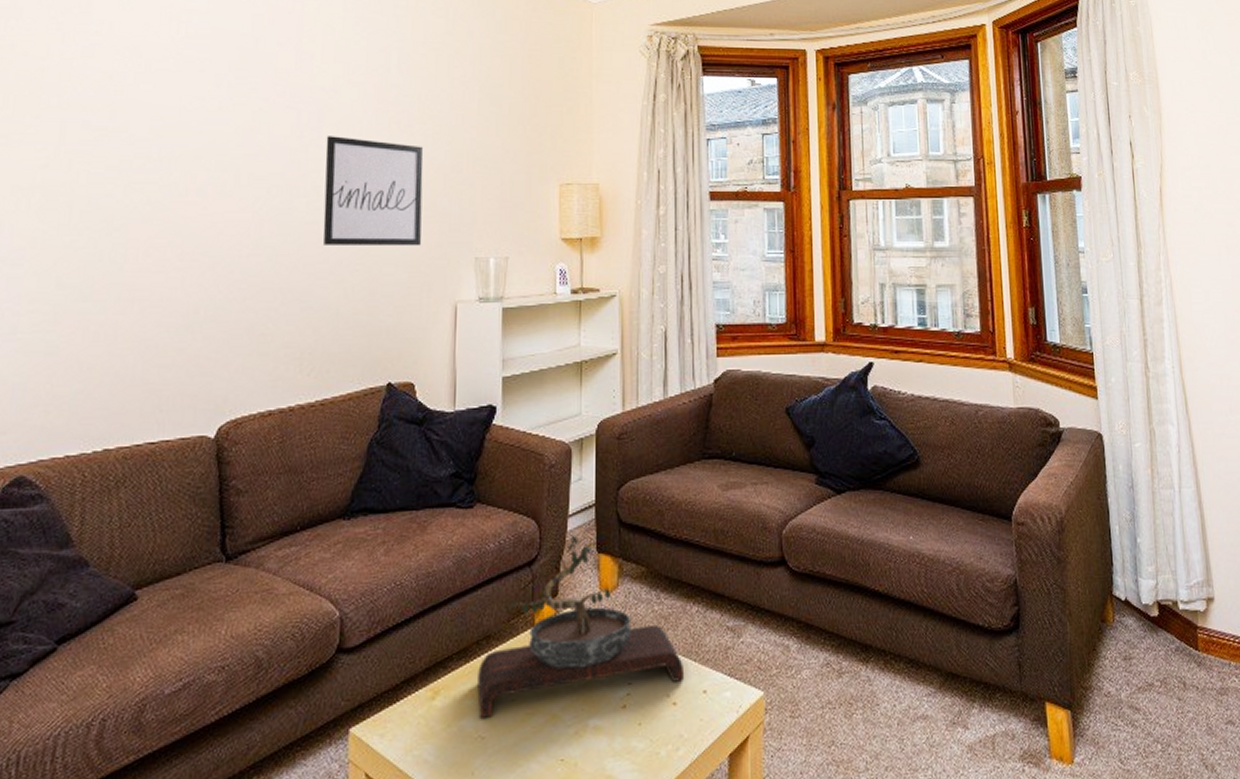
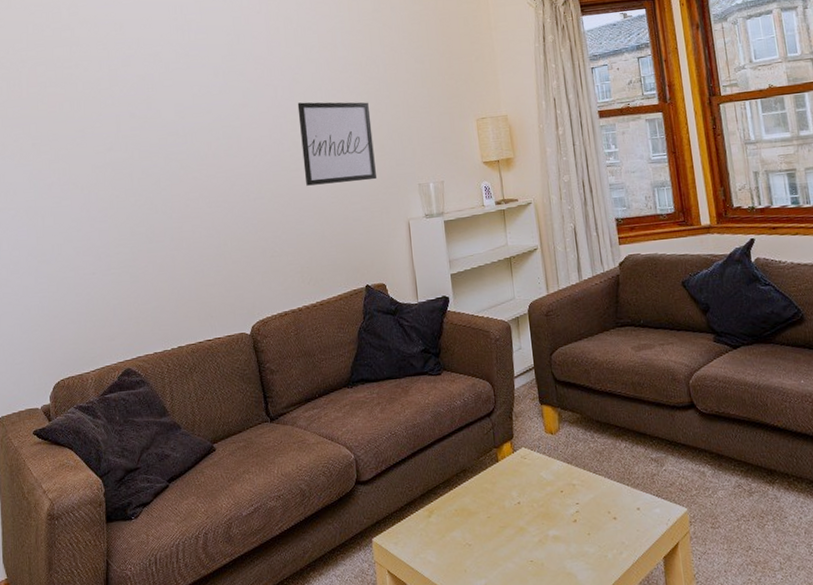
bonsai tree: present [477,536,685,718] -> none [460,392,621,530]

